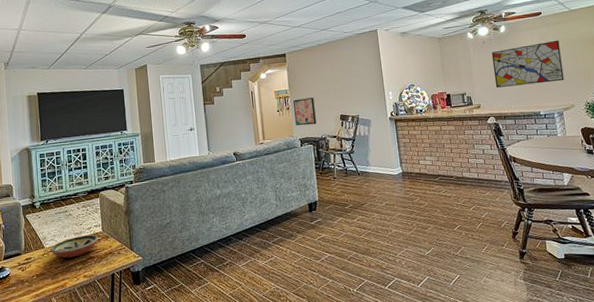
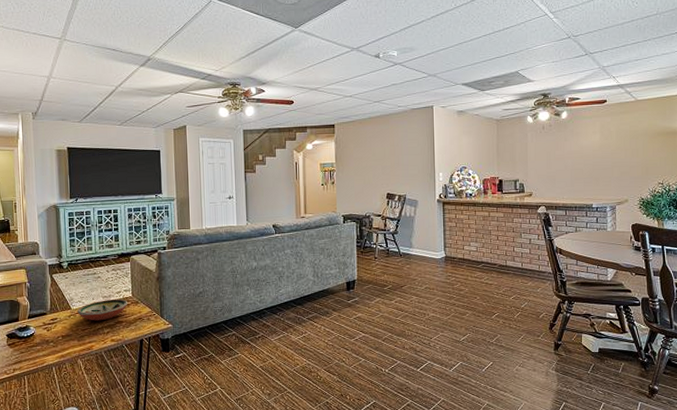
wall art: present [293,97,317,126] -> none [339,173,362,202]
wall art: present [491,40,565,88] -> none [549,130,622,176]

